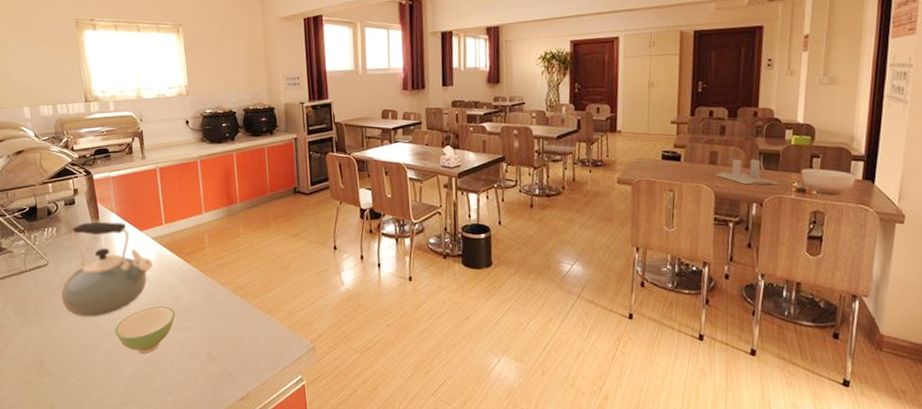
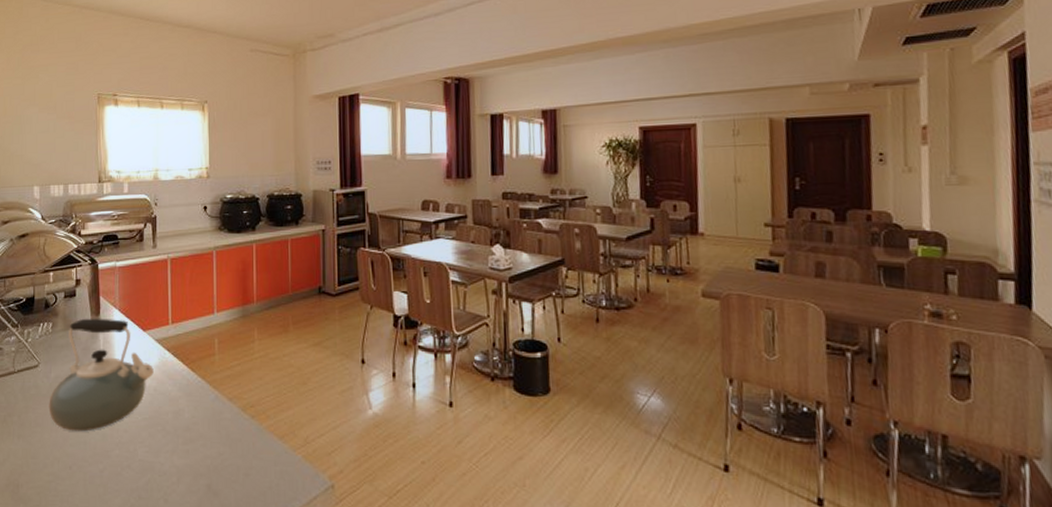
bowl: present [114,306,175,354] -> none [104,423,174,481]
napkin holder: present [715,158,778,185] -> none [824,271,906,306]
bowl: present [801,168,857,195] -> none [933,287,1008,322]

